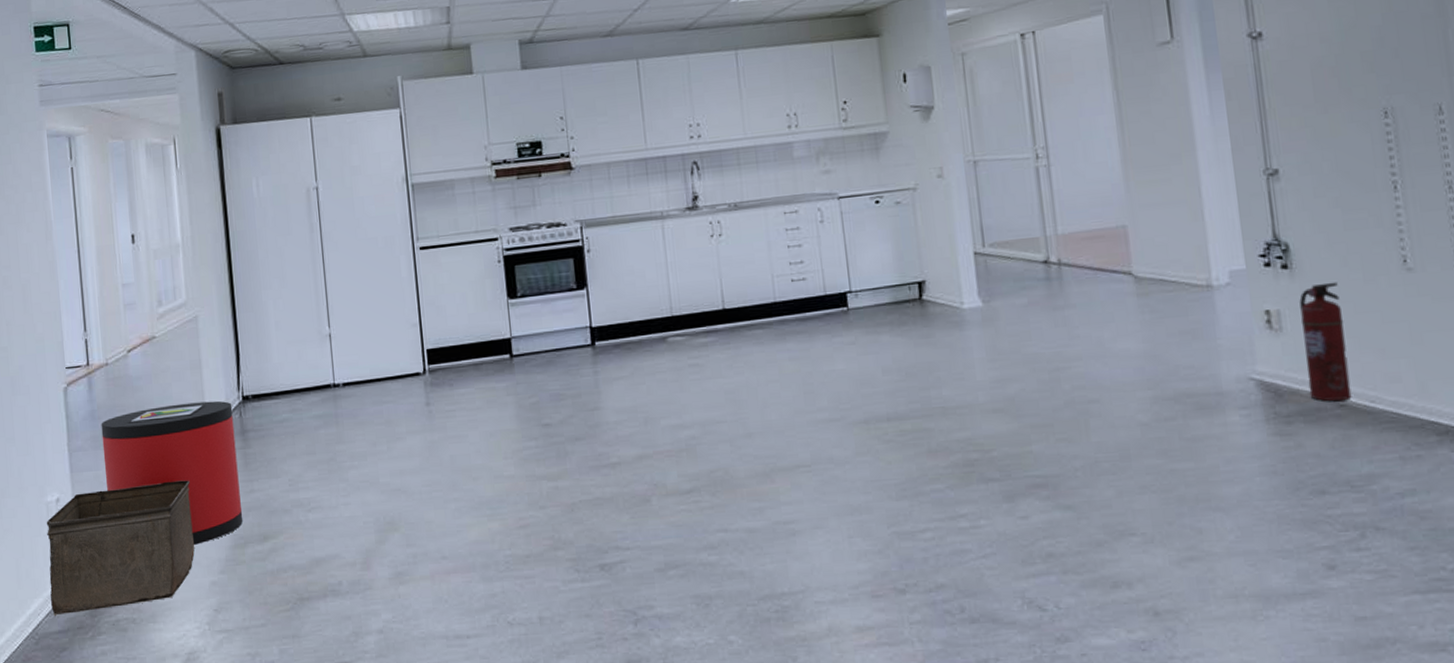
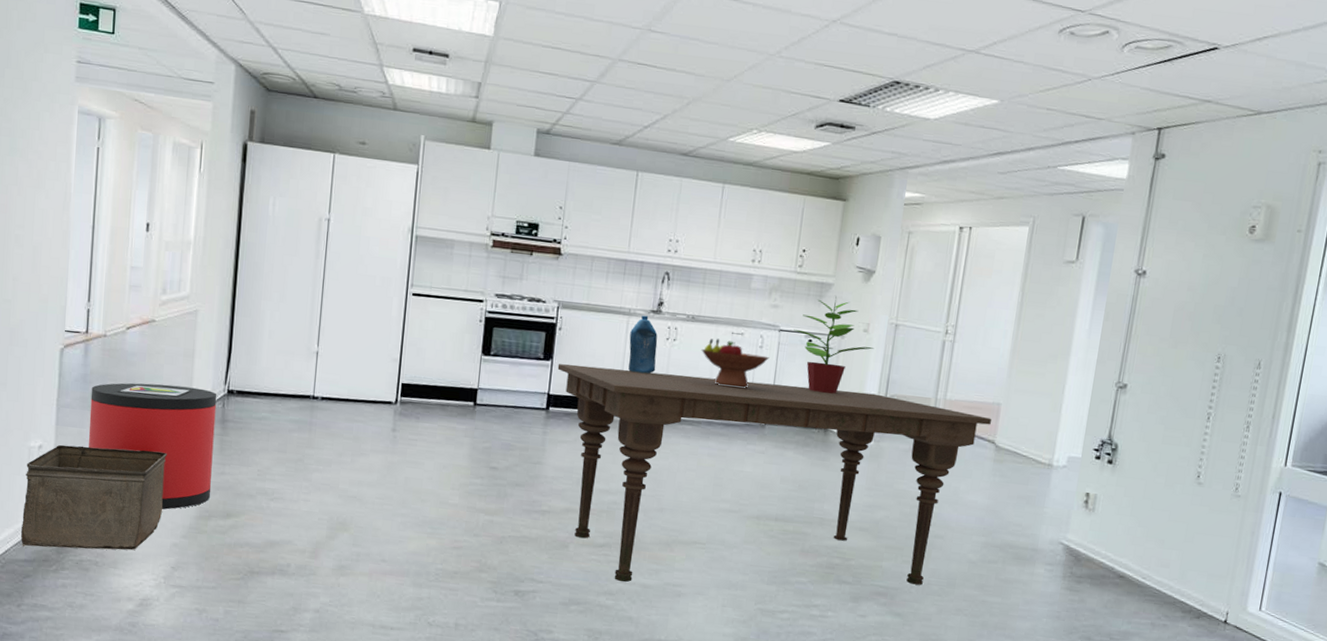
dining table: none [594,245,1121,531] -> present [557,364,991,585]
bottle: none [668,215,706,283] -> present [628,315,658,374]
fruit bowl: none [753,222,835,276] -> present [701,338,770,389]
potted plant: none [855,145,956,260] -> present [793,296,874,394]
fire extinguisher: present [1299,281,1352,402] -> none [1100,481,1145,574]

